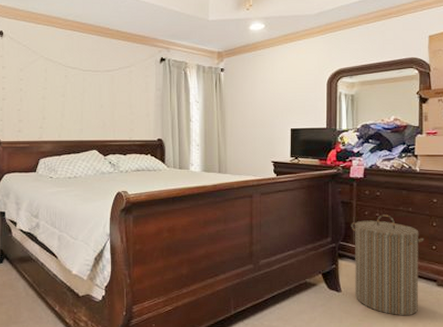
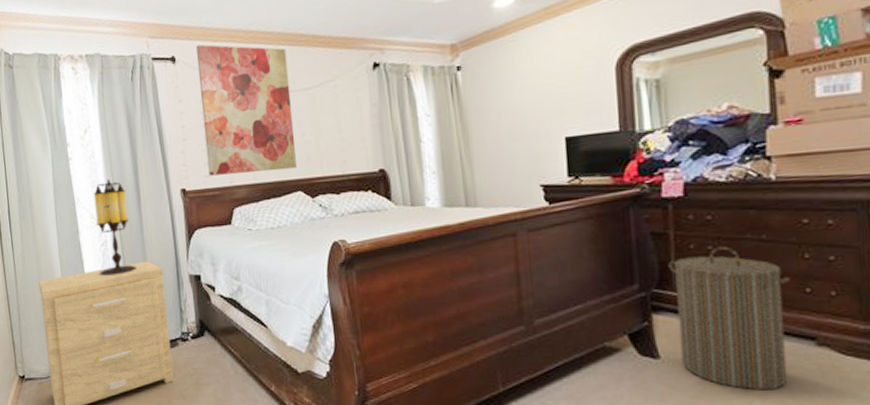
wall art: none [21,25,95,132] -> present [196,44,297,176]

